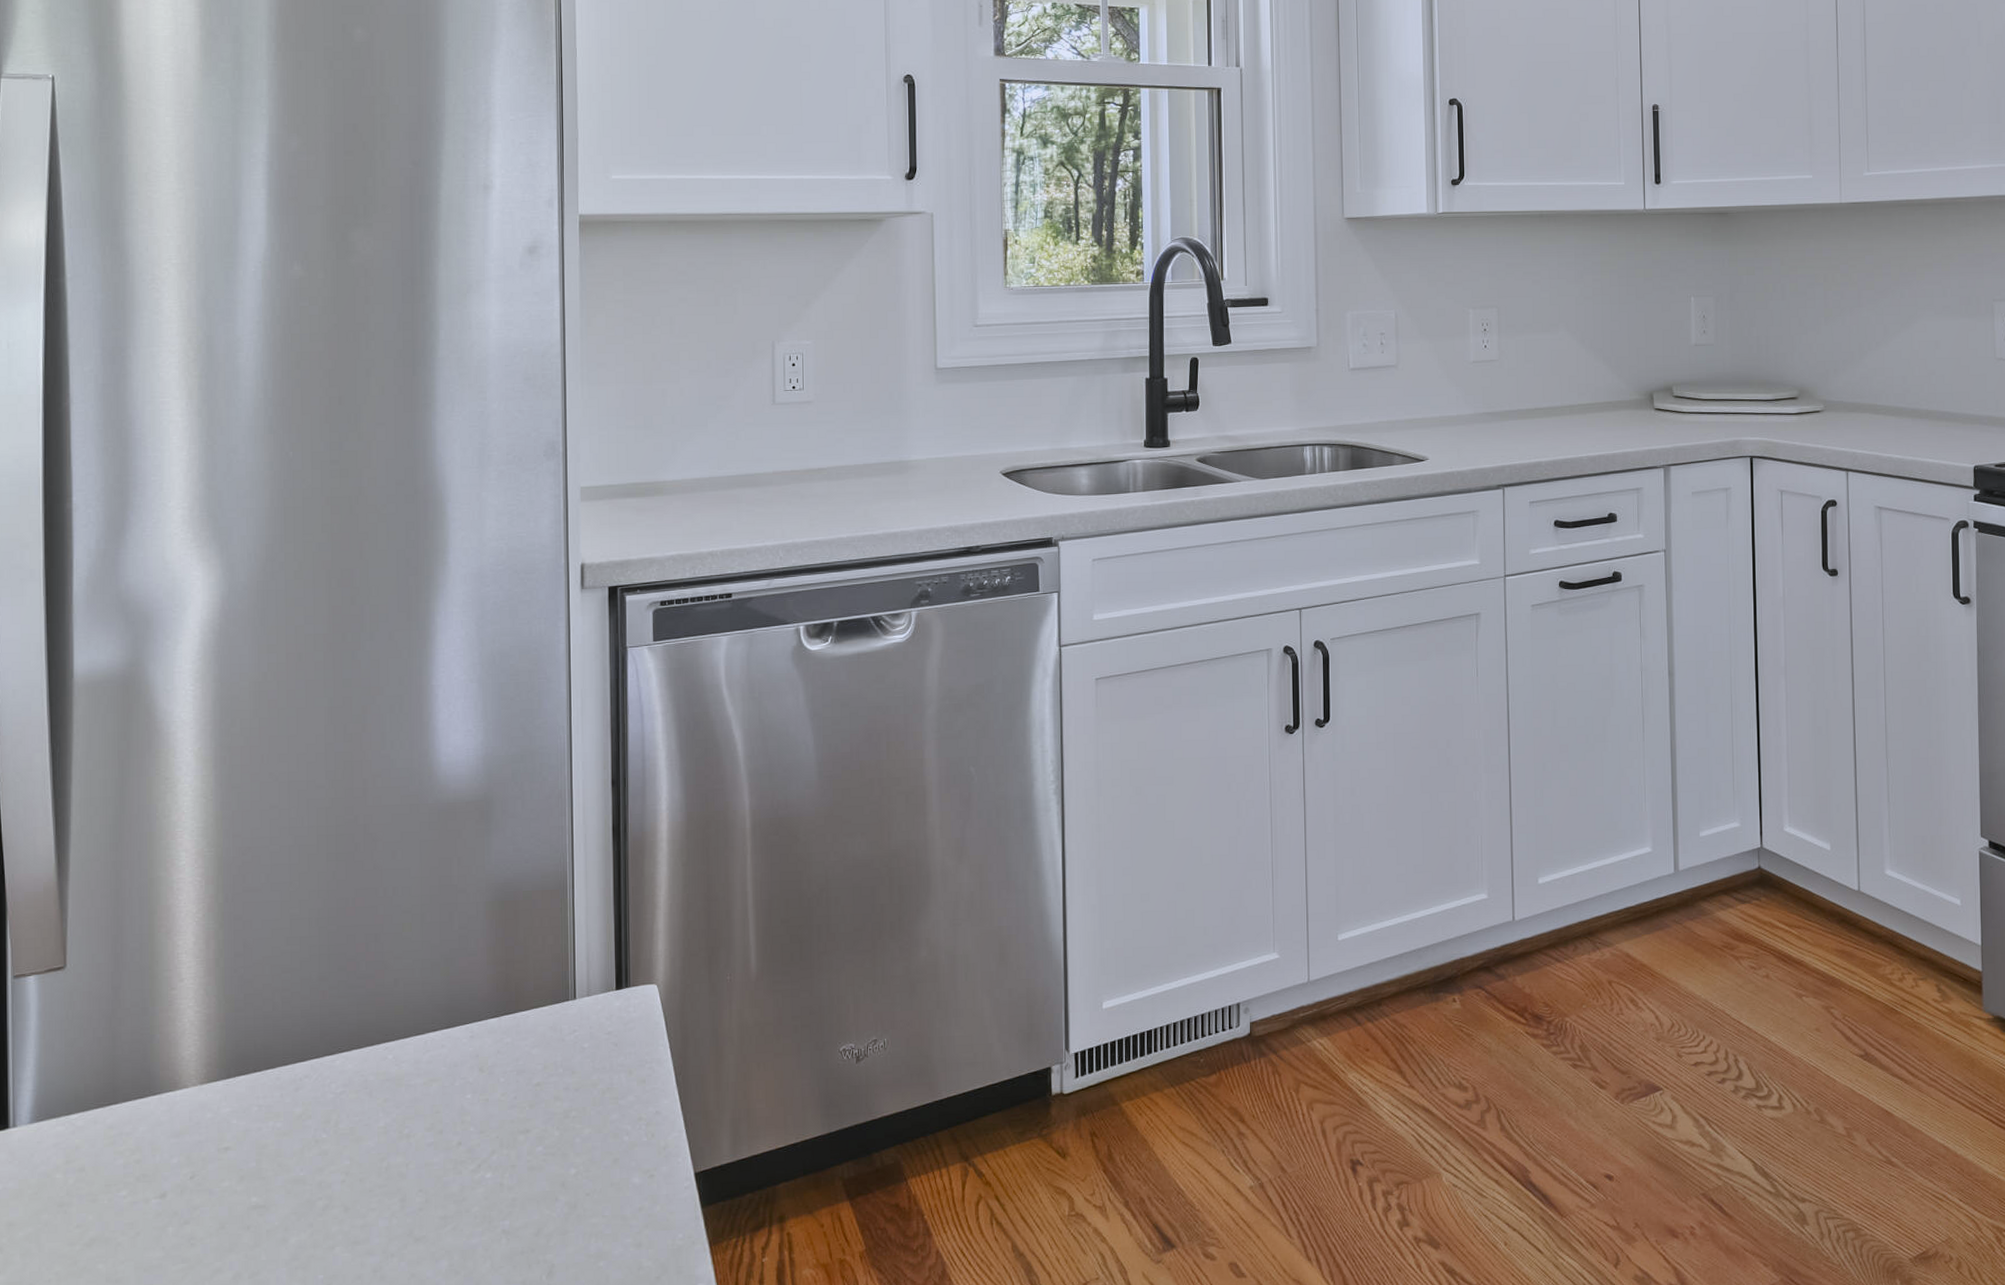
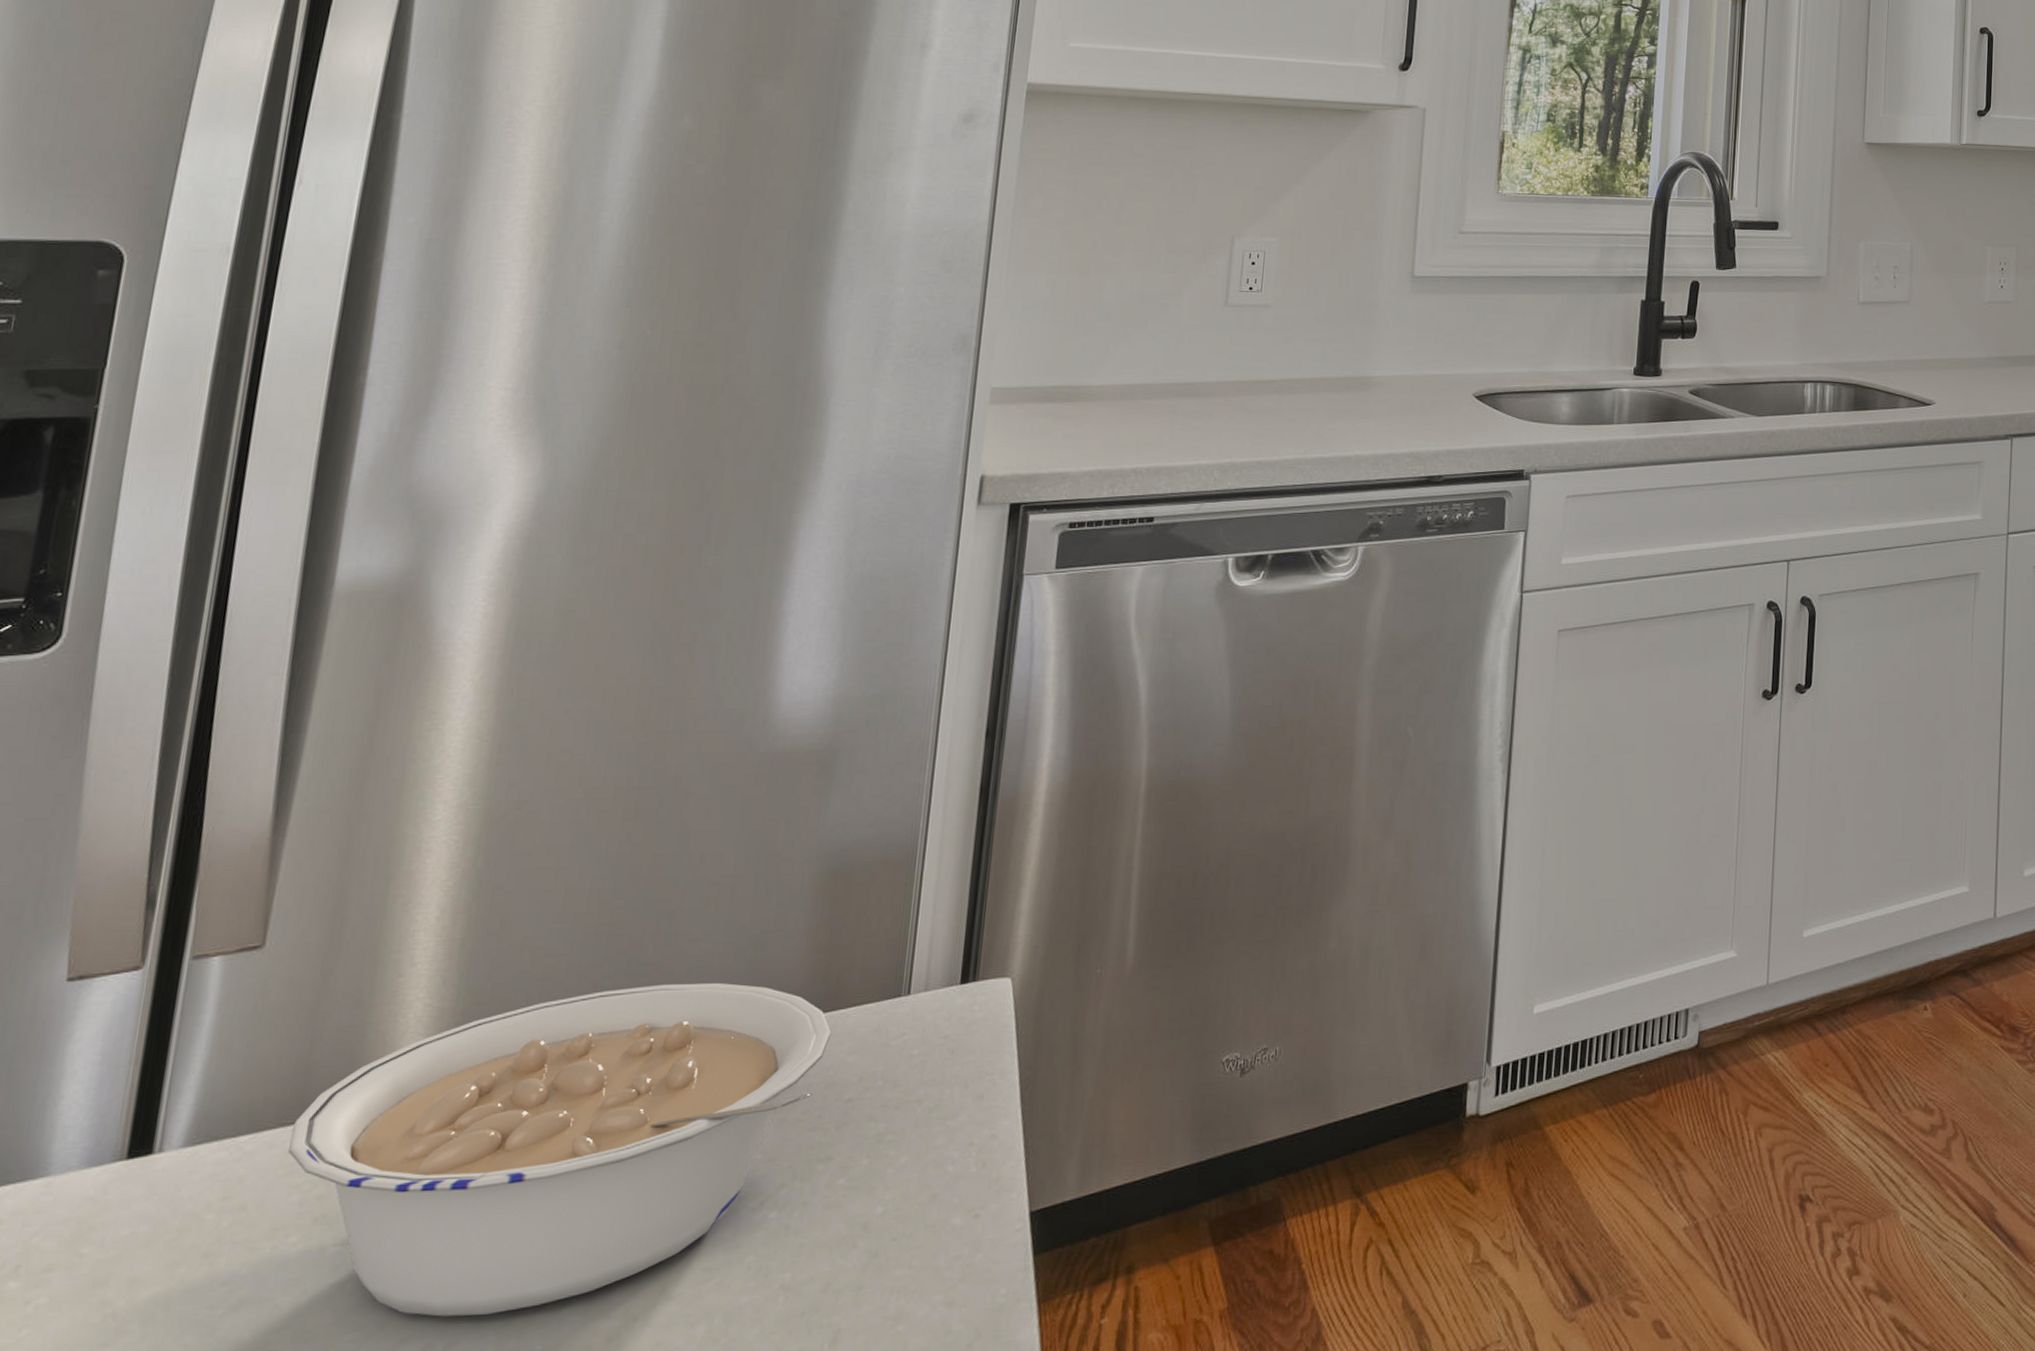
legume: none [109,991,517,1253] -> present [288,983,832,1317]

